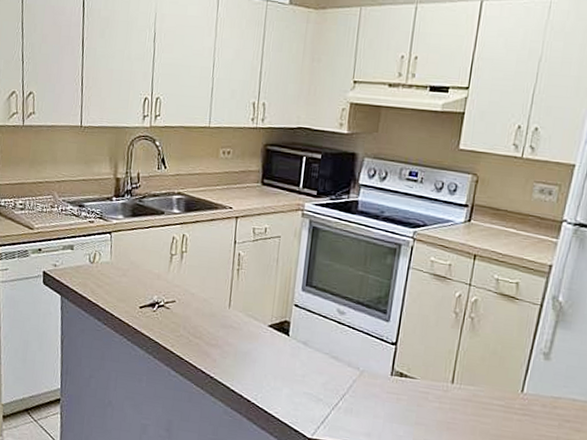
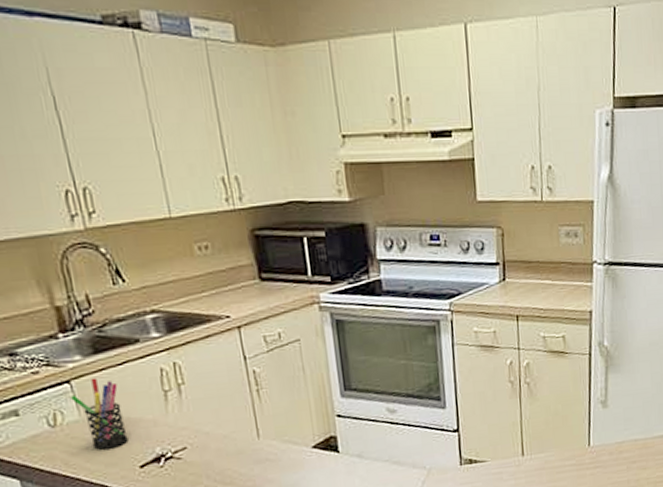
pen holder: none [108,233,141,288] -> present [70,377,129,449]

